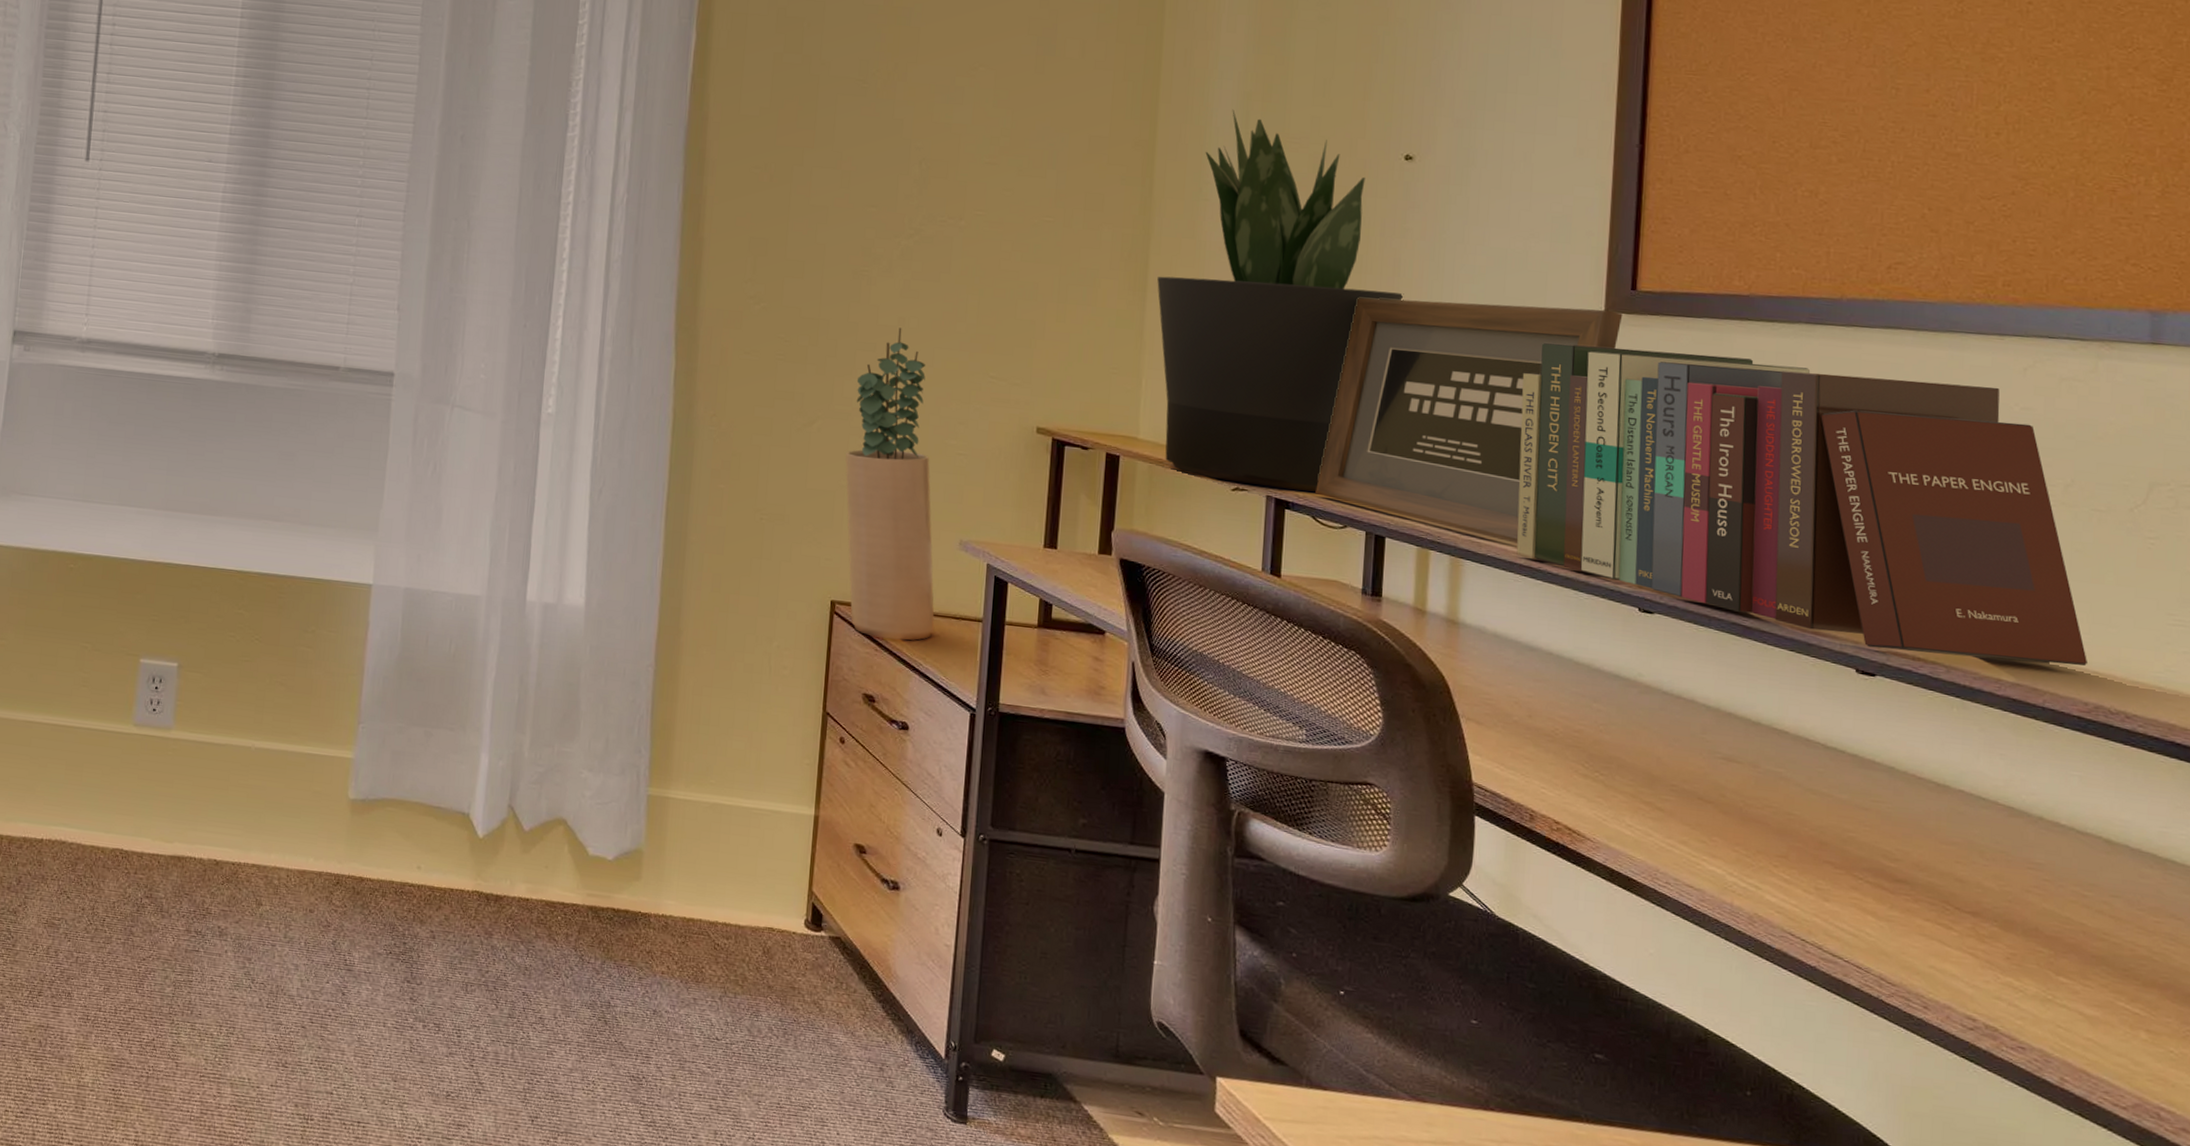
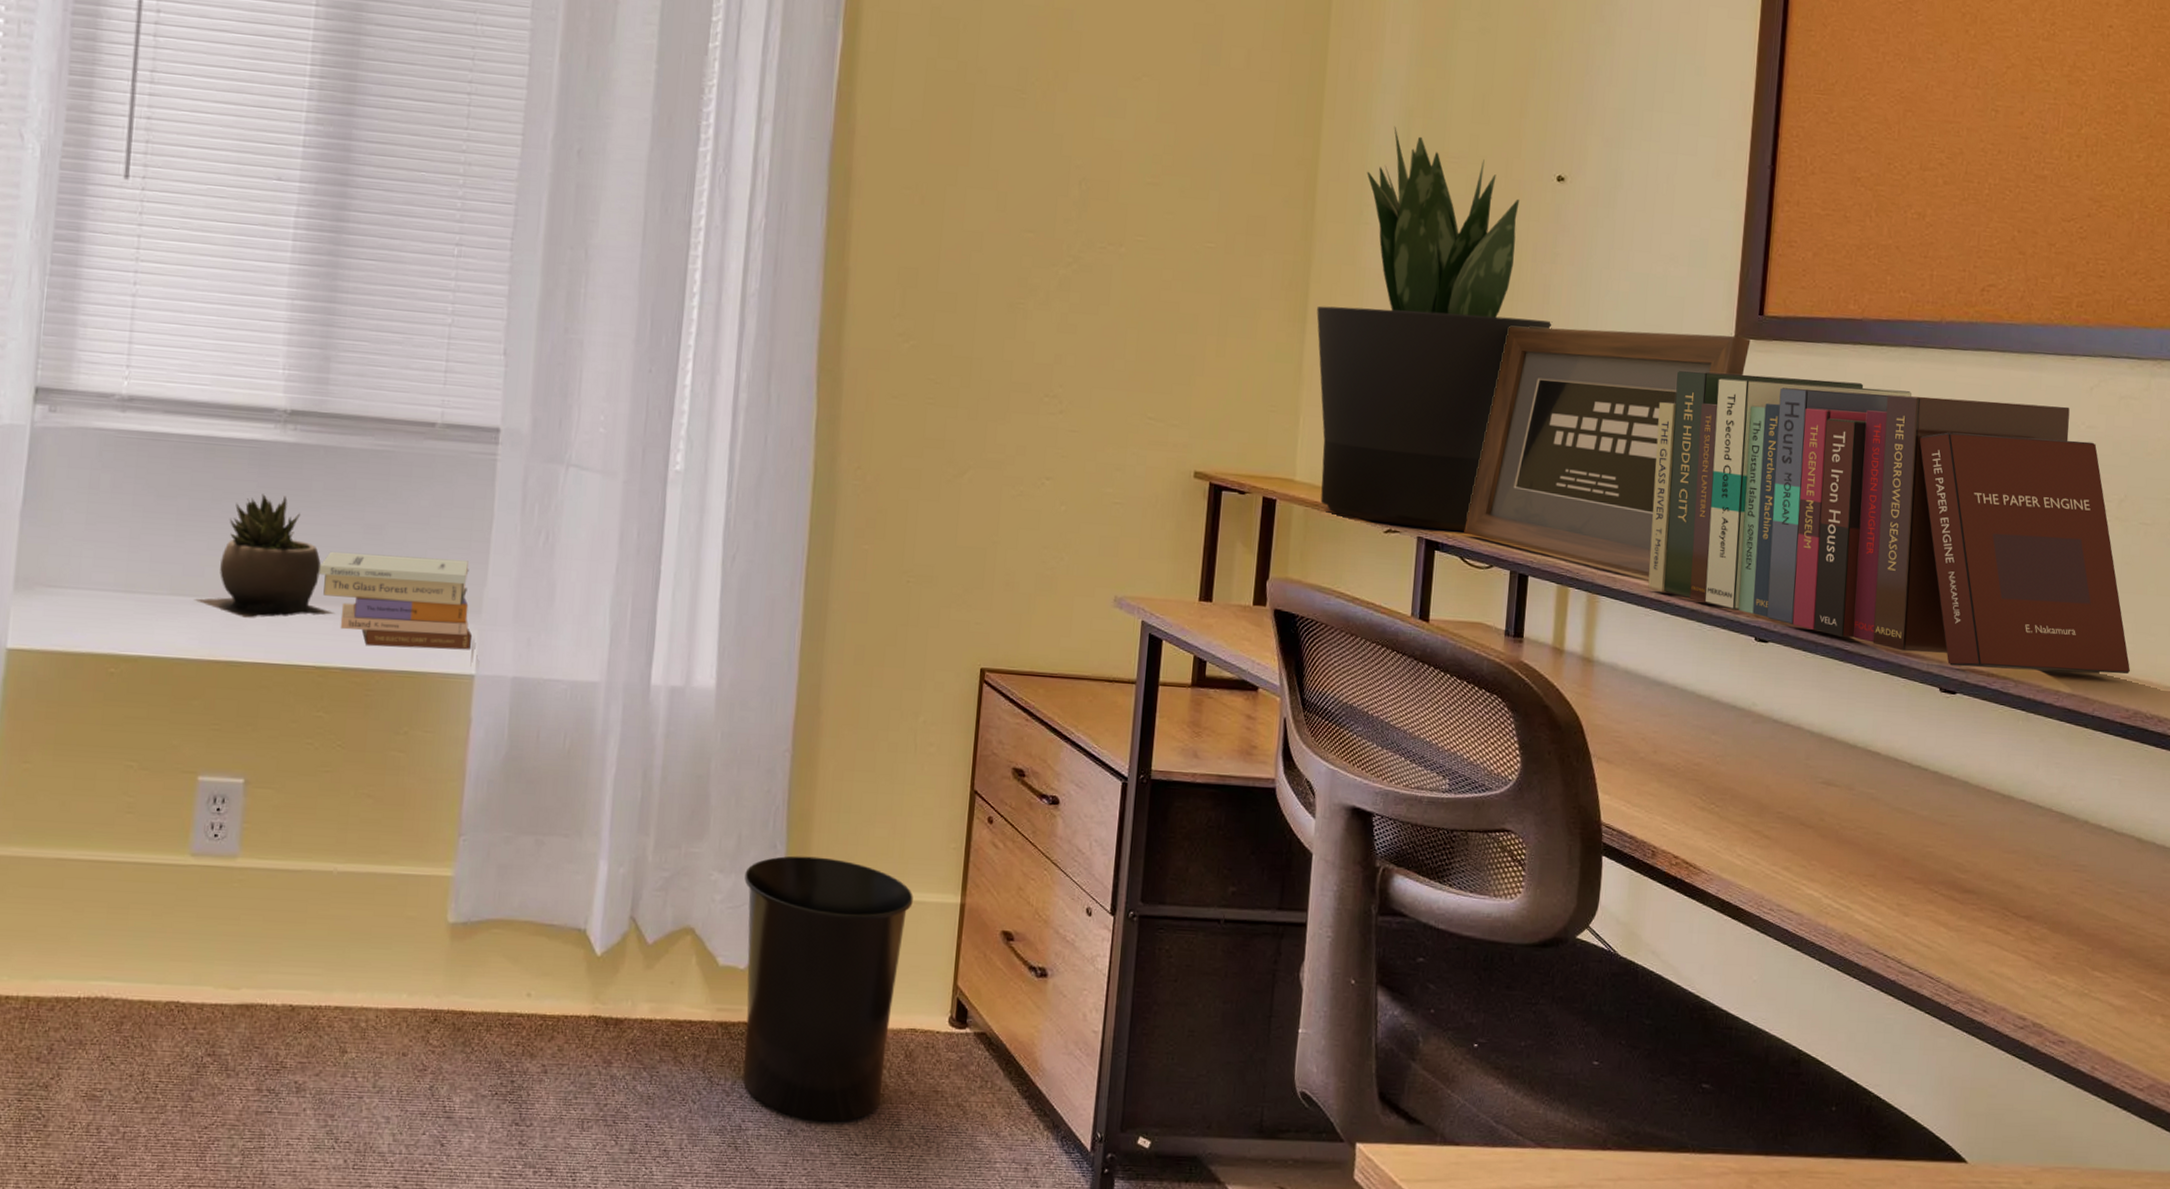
succulent plant: none [138,423,254,528] -> present [194,494,335,618]
books: none [240,473,371,563] -> present [318,551,473,650]
waste bin: none [611,760,769,1008] -> present [743,855,913,1122]
vase: present [845,327,935,641] -> none [997,365,1088,708]

